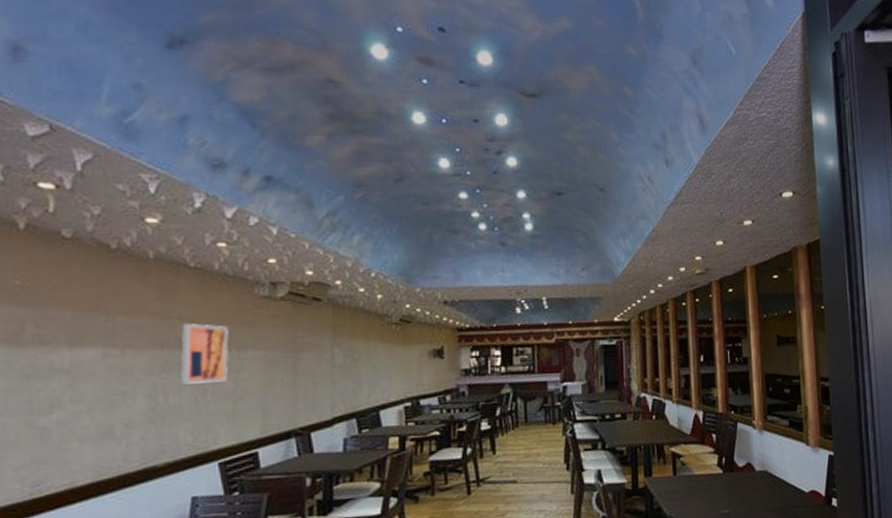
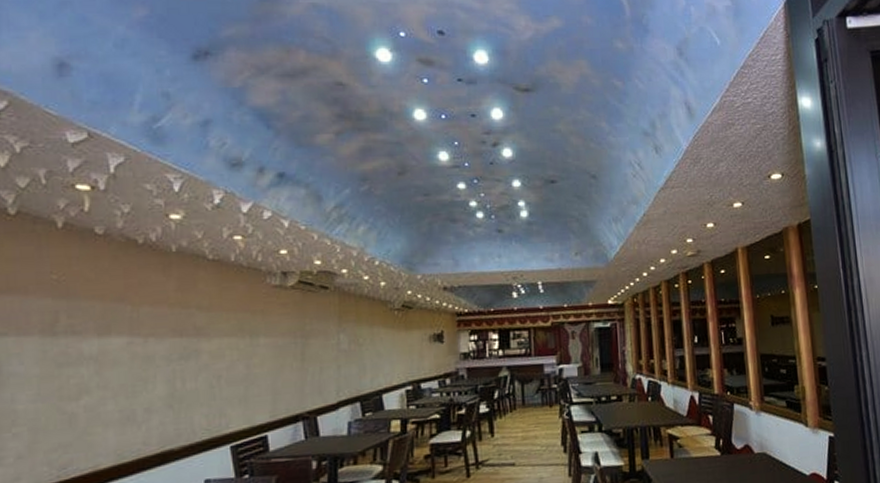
wall art: present [181,323,229,385] -> none [198,312,243,371]

